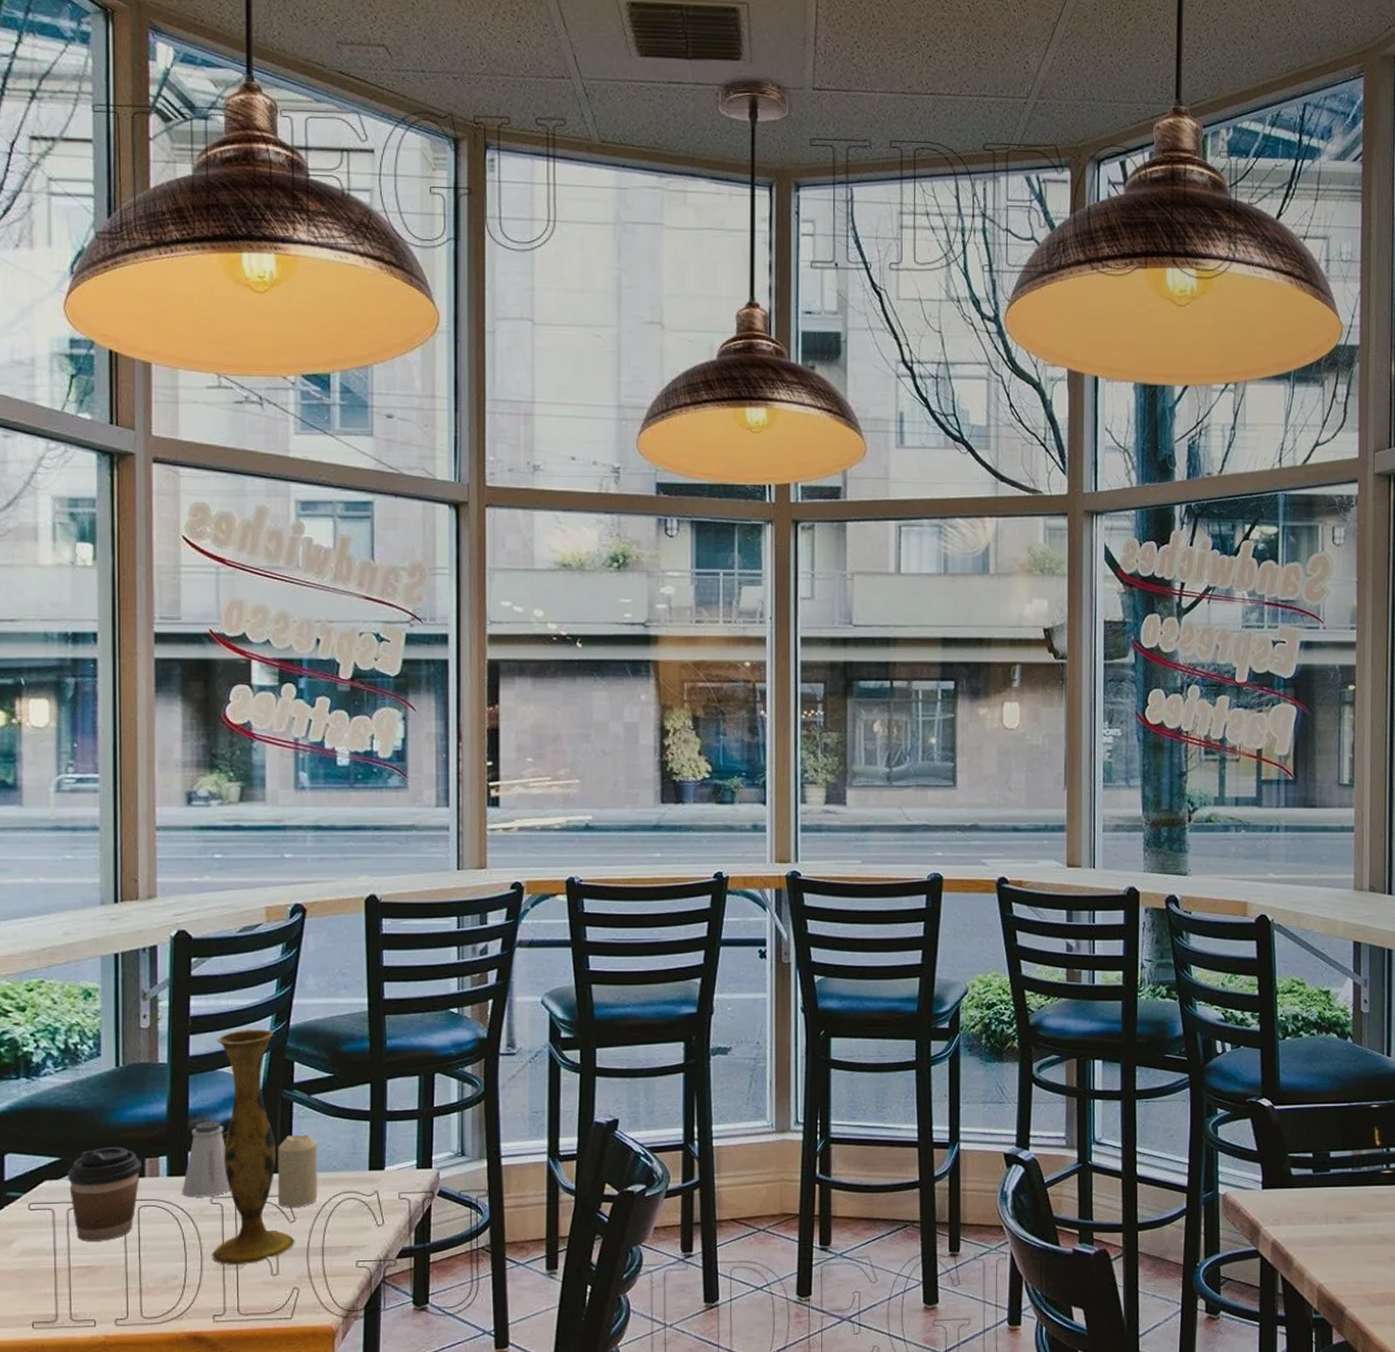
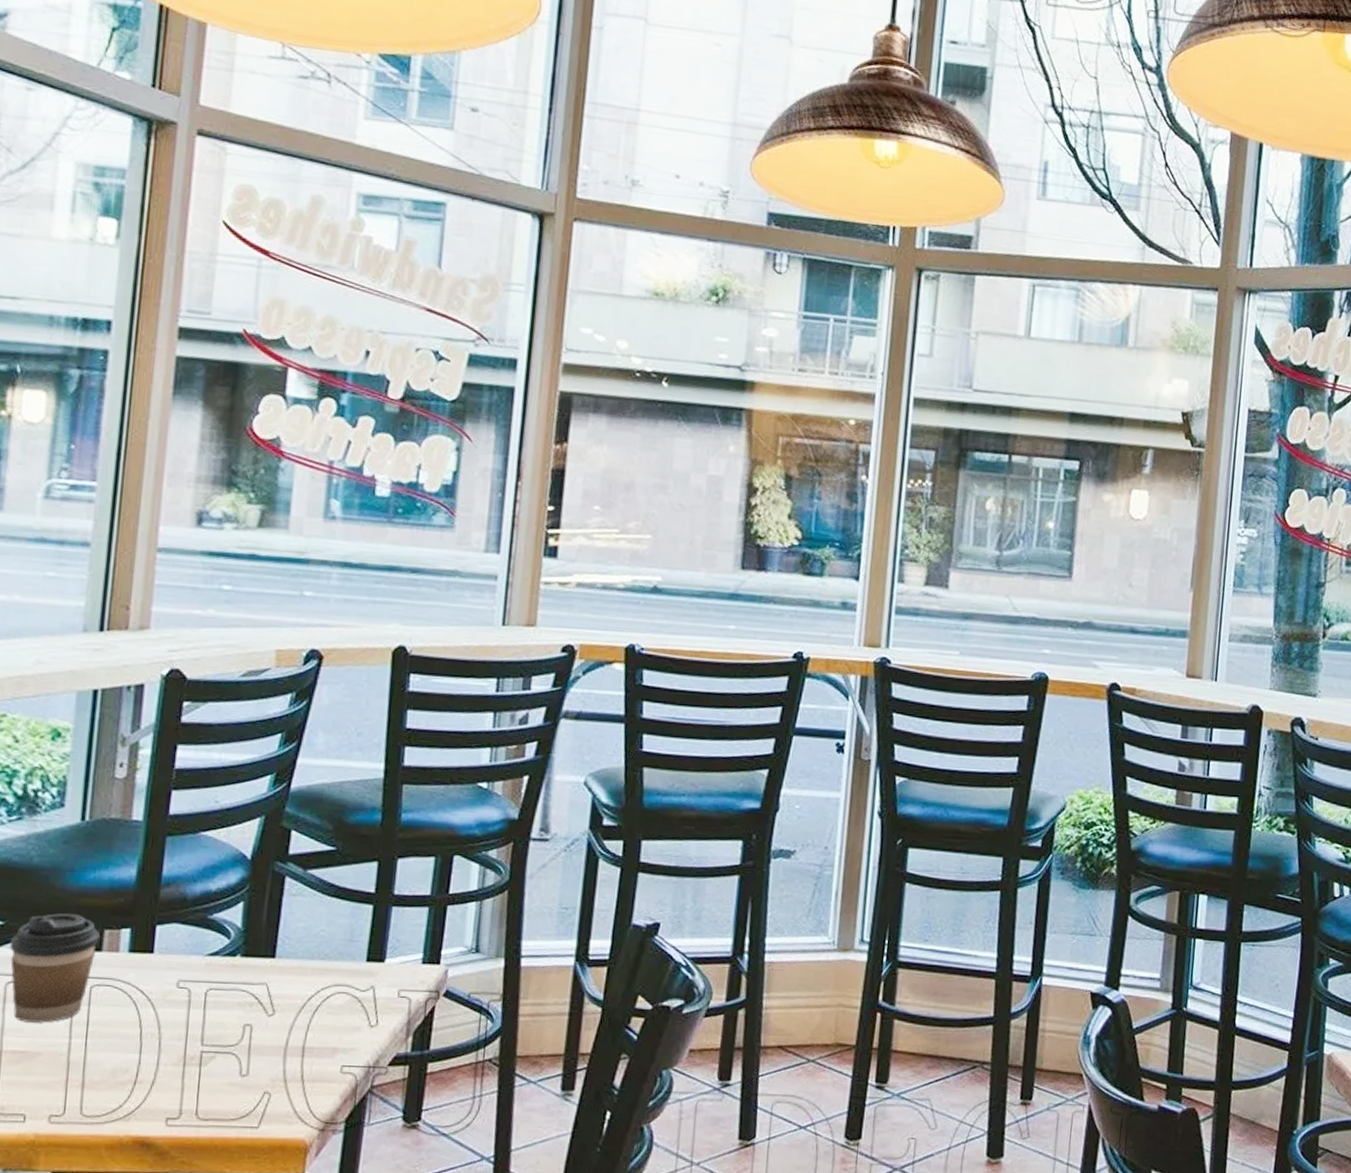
saltshaker: present [182,1120,230,1198] -> none [144,891,202,980]
vase: present [212,1029,296,1266] -> none [172,788,273,1062]
candle: present [277,1135,318,1208] -> none [255,914,310,999]

